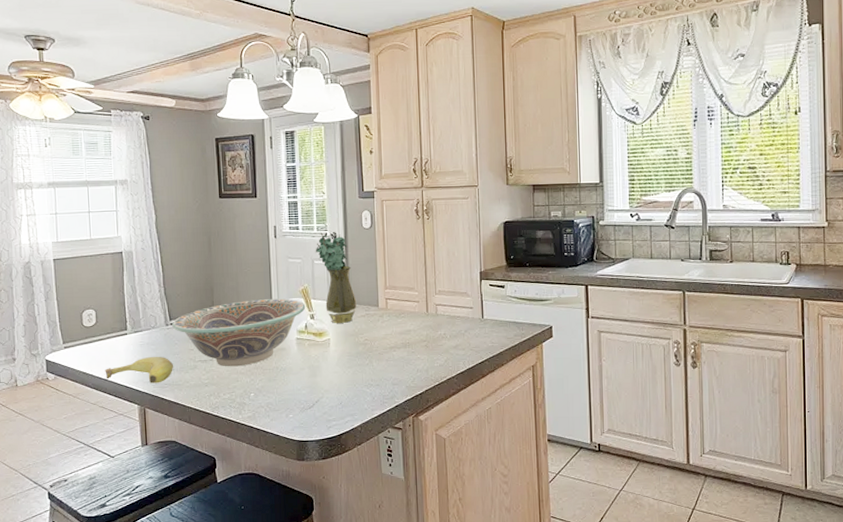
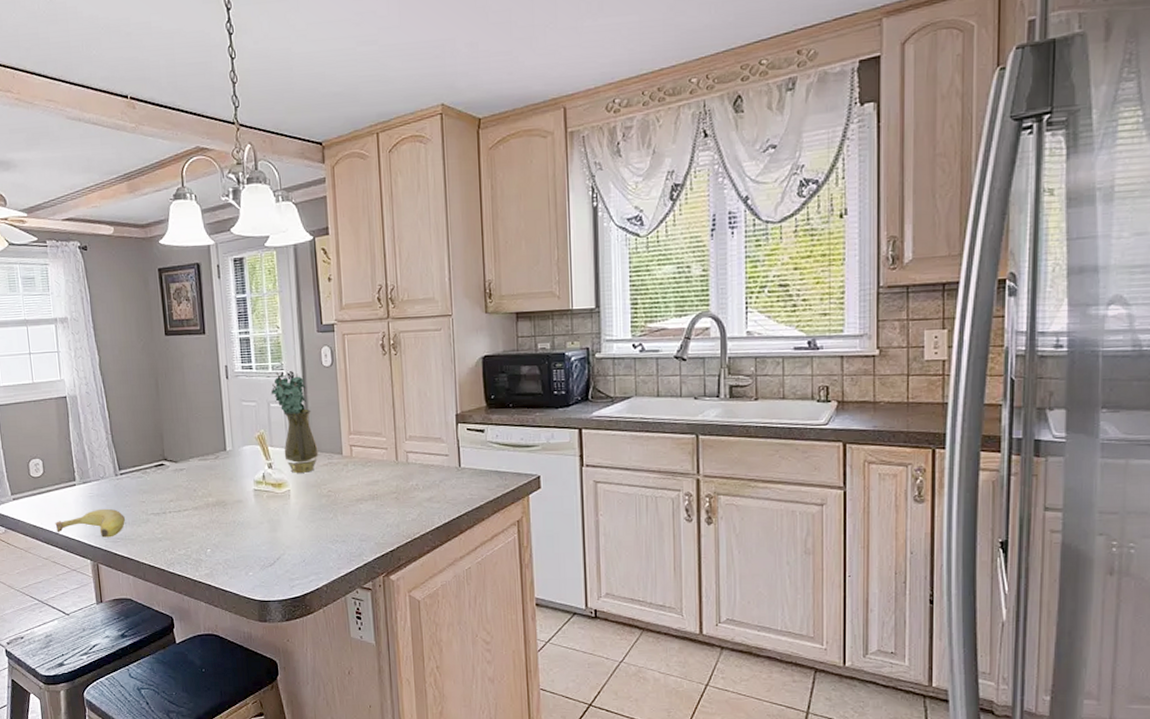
decorative bowl: present [172,298,306,367] -> none [121,446,263,521]

